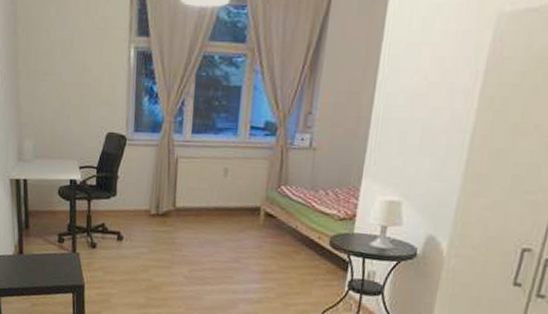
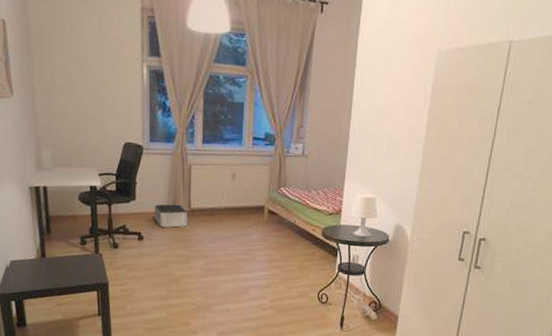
storage bin: none [136,201,172,228] -> present [155,204,188,228]

